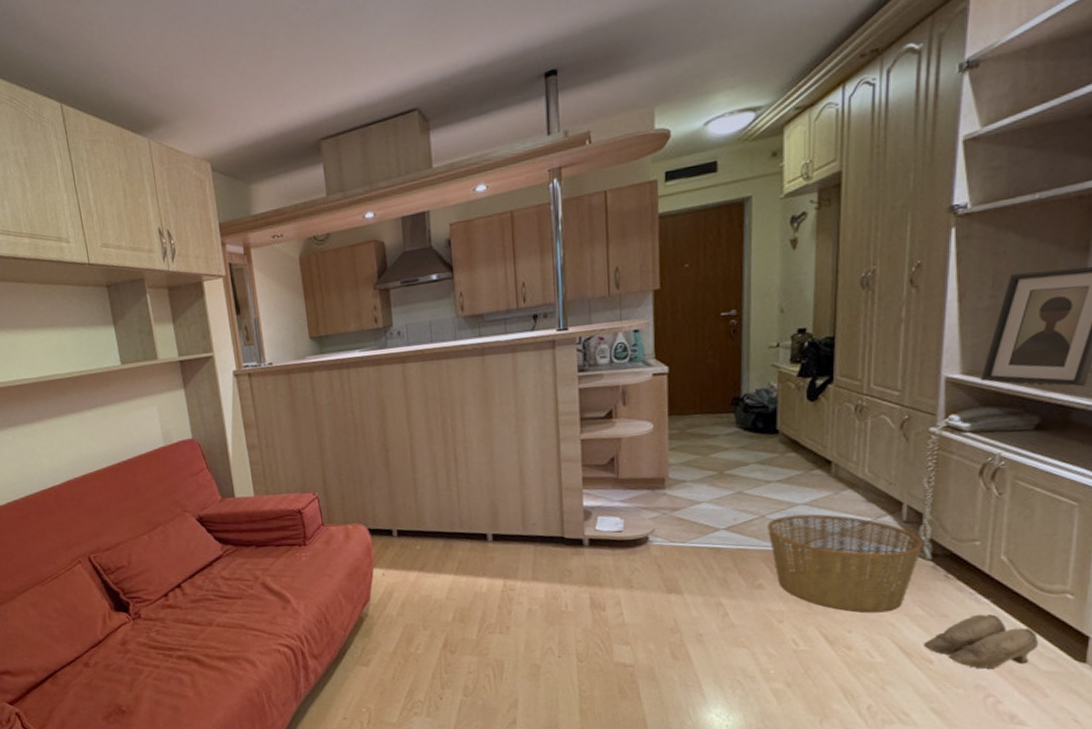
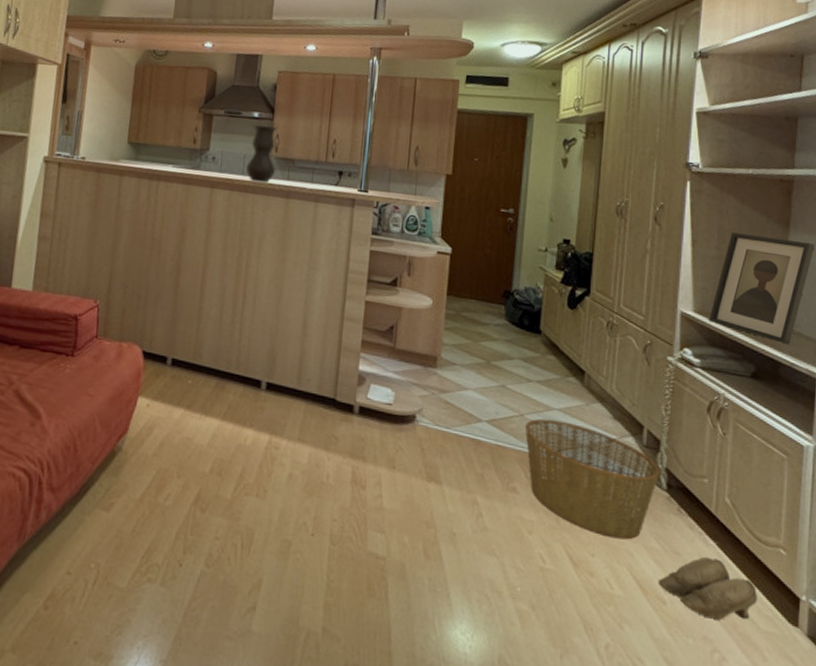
vase: none [433,285,465,347] -> present [245,125,278,183]

